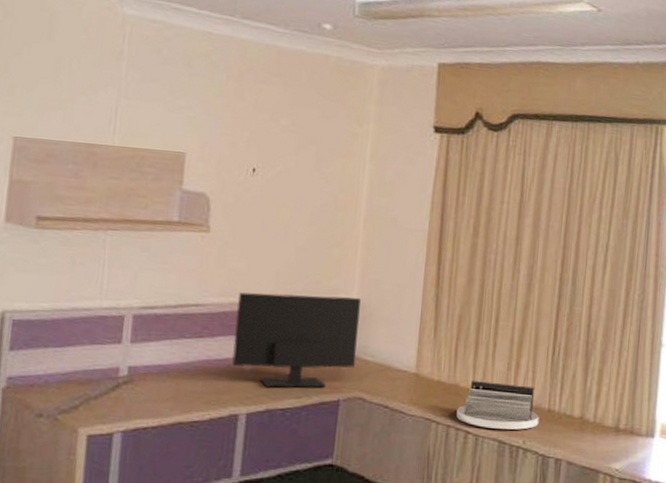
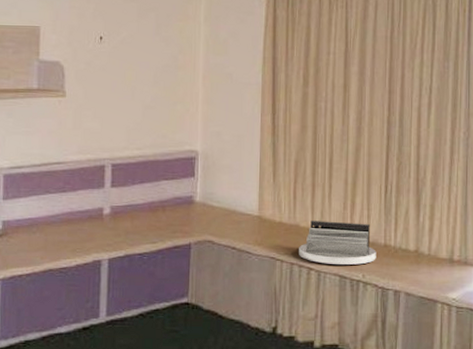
monitor: present [232,292,362,388] -> none [93,149,205,234]

